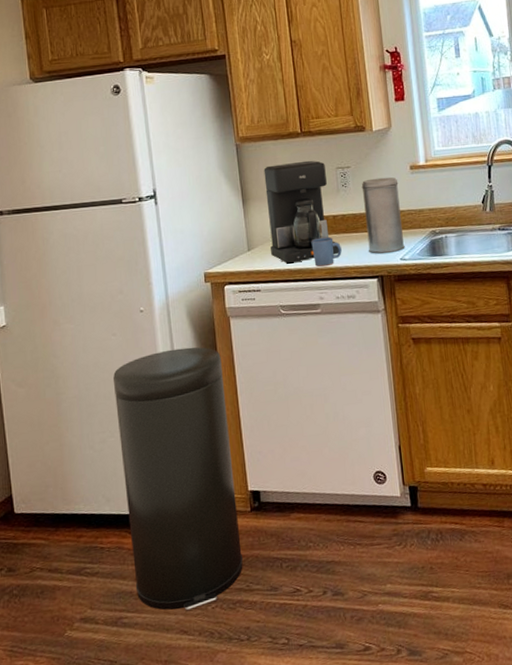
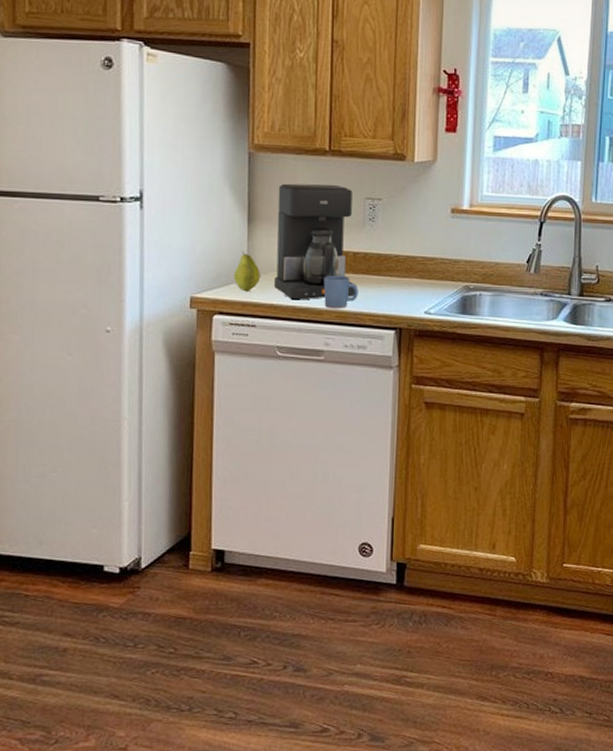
pedal bin: present [112,347,243,612] -> none [62,380,199,675]
fruit: none [237,228,259,262] -> present [234,251,261,292]
canister: present [361,176,405,255] -> none [388,216,435,305]

